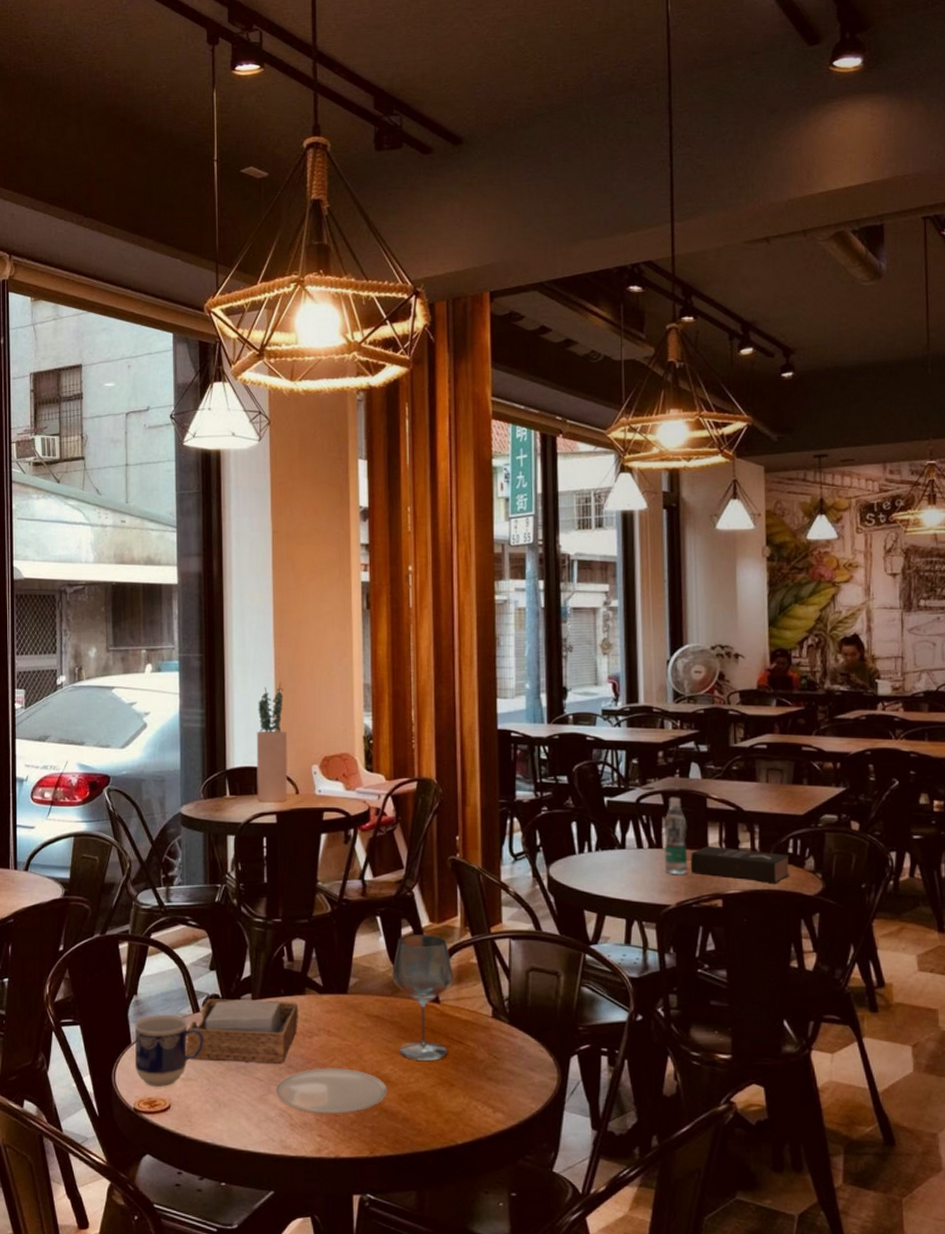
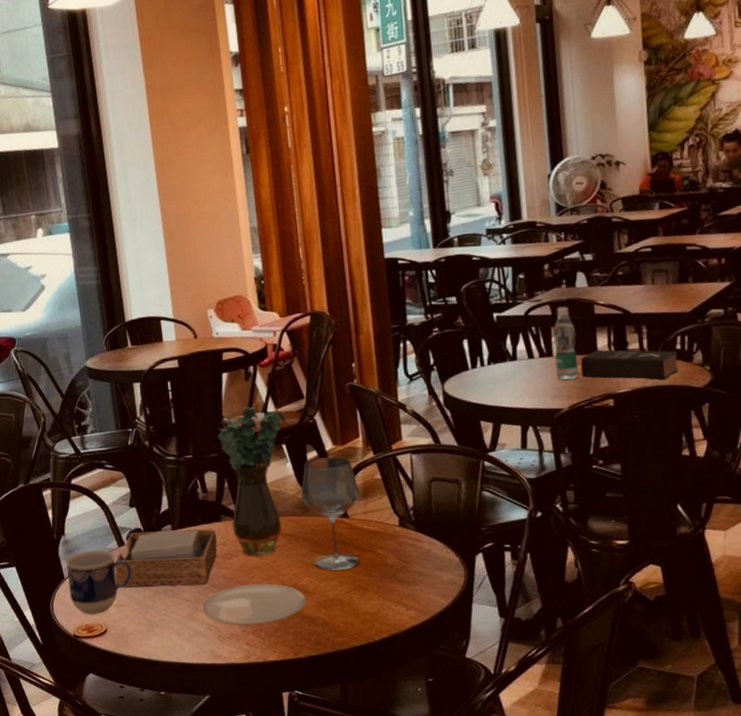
vase: present [256,682,288,803] -> none [149,234,187,350]
vase: none [310,865,383,1037] -> present [217,400,286,557]

